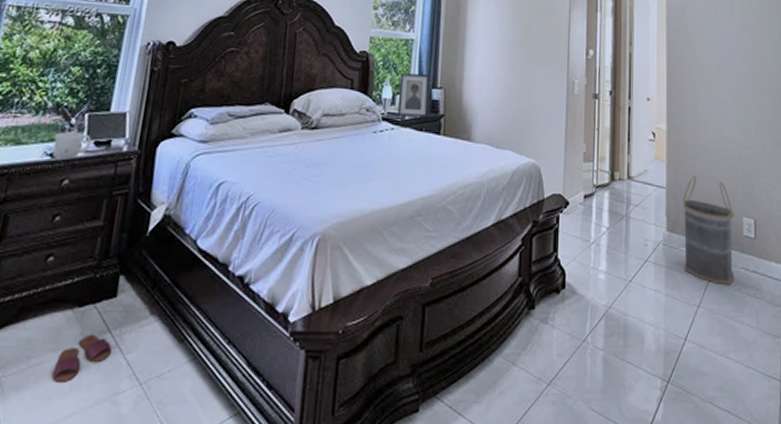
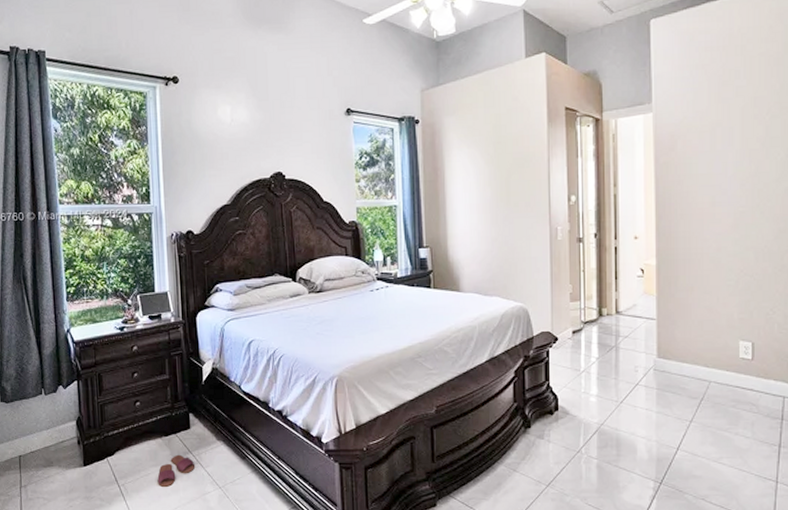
mug: present [52,131,92,160] -> none [119,309,146,331]
picture frame: present [397,73,430,118] -> none [388,235,418,275]
basket: present [683,175,735,284] -> none [674,306,730,402]

